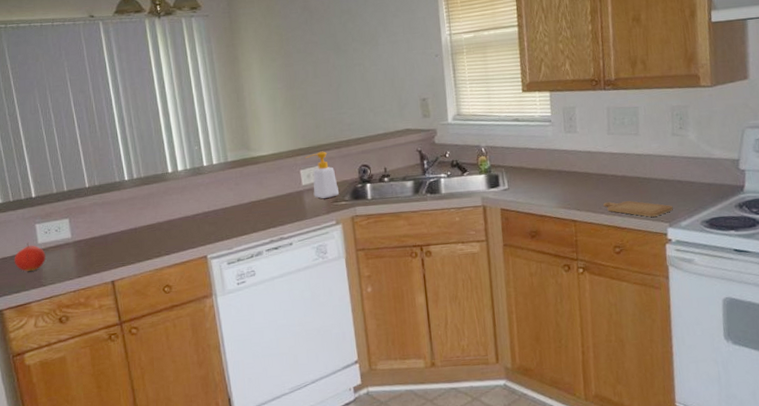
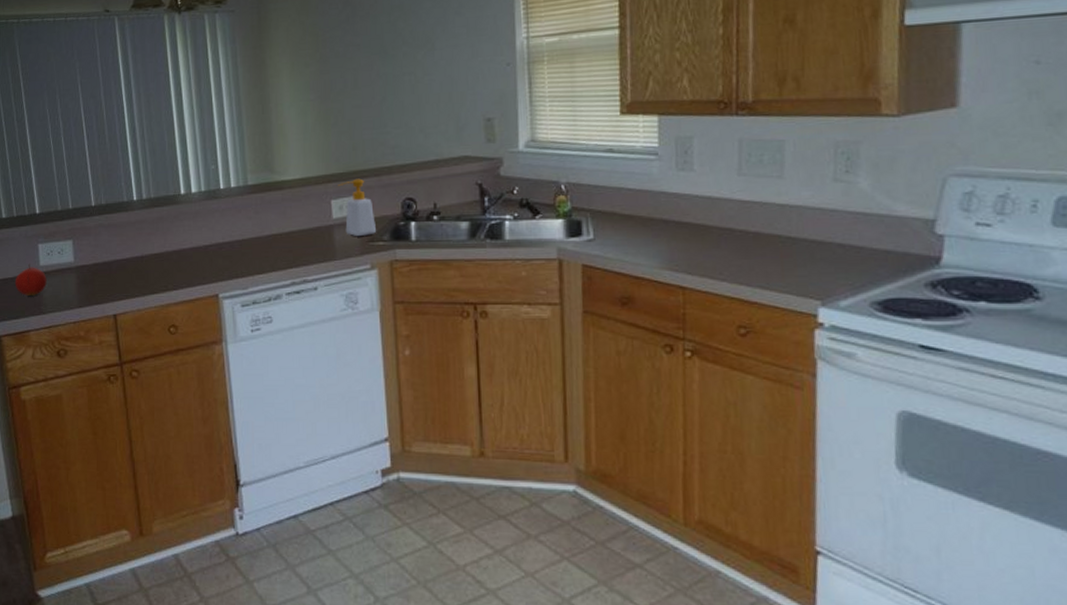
chopping board: present [603,201,673,217] -> none [726,266,829,290]

